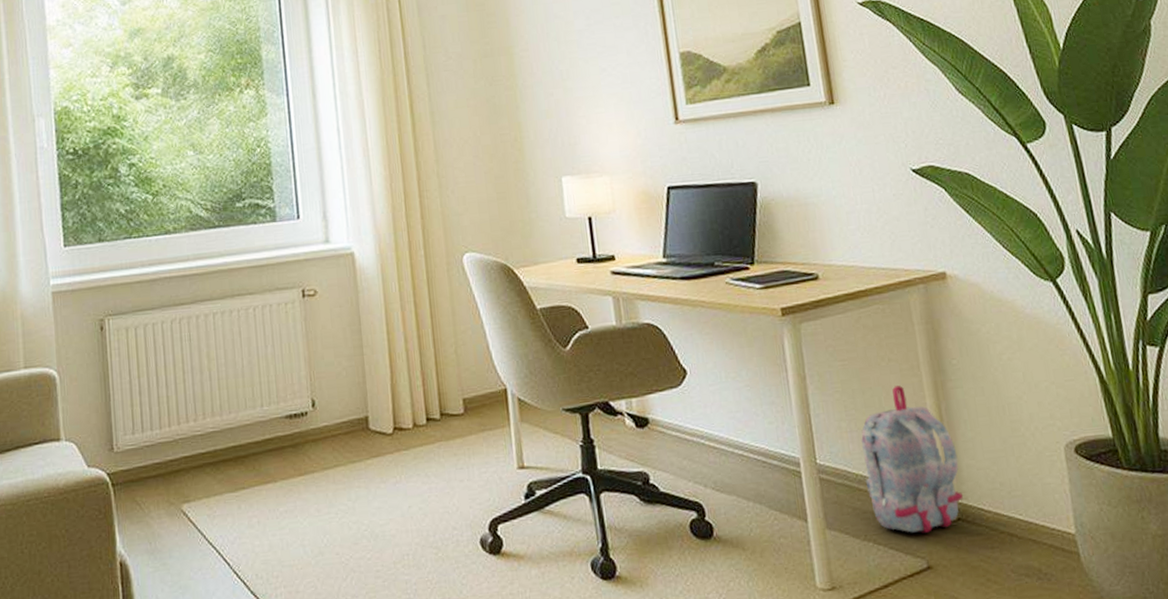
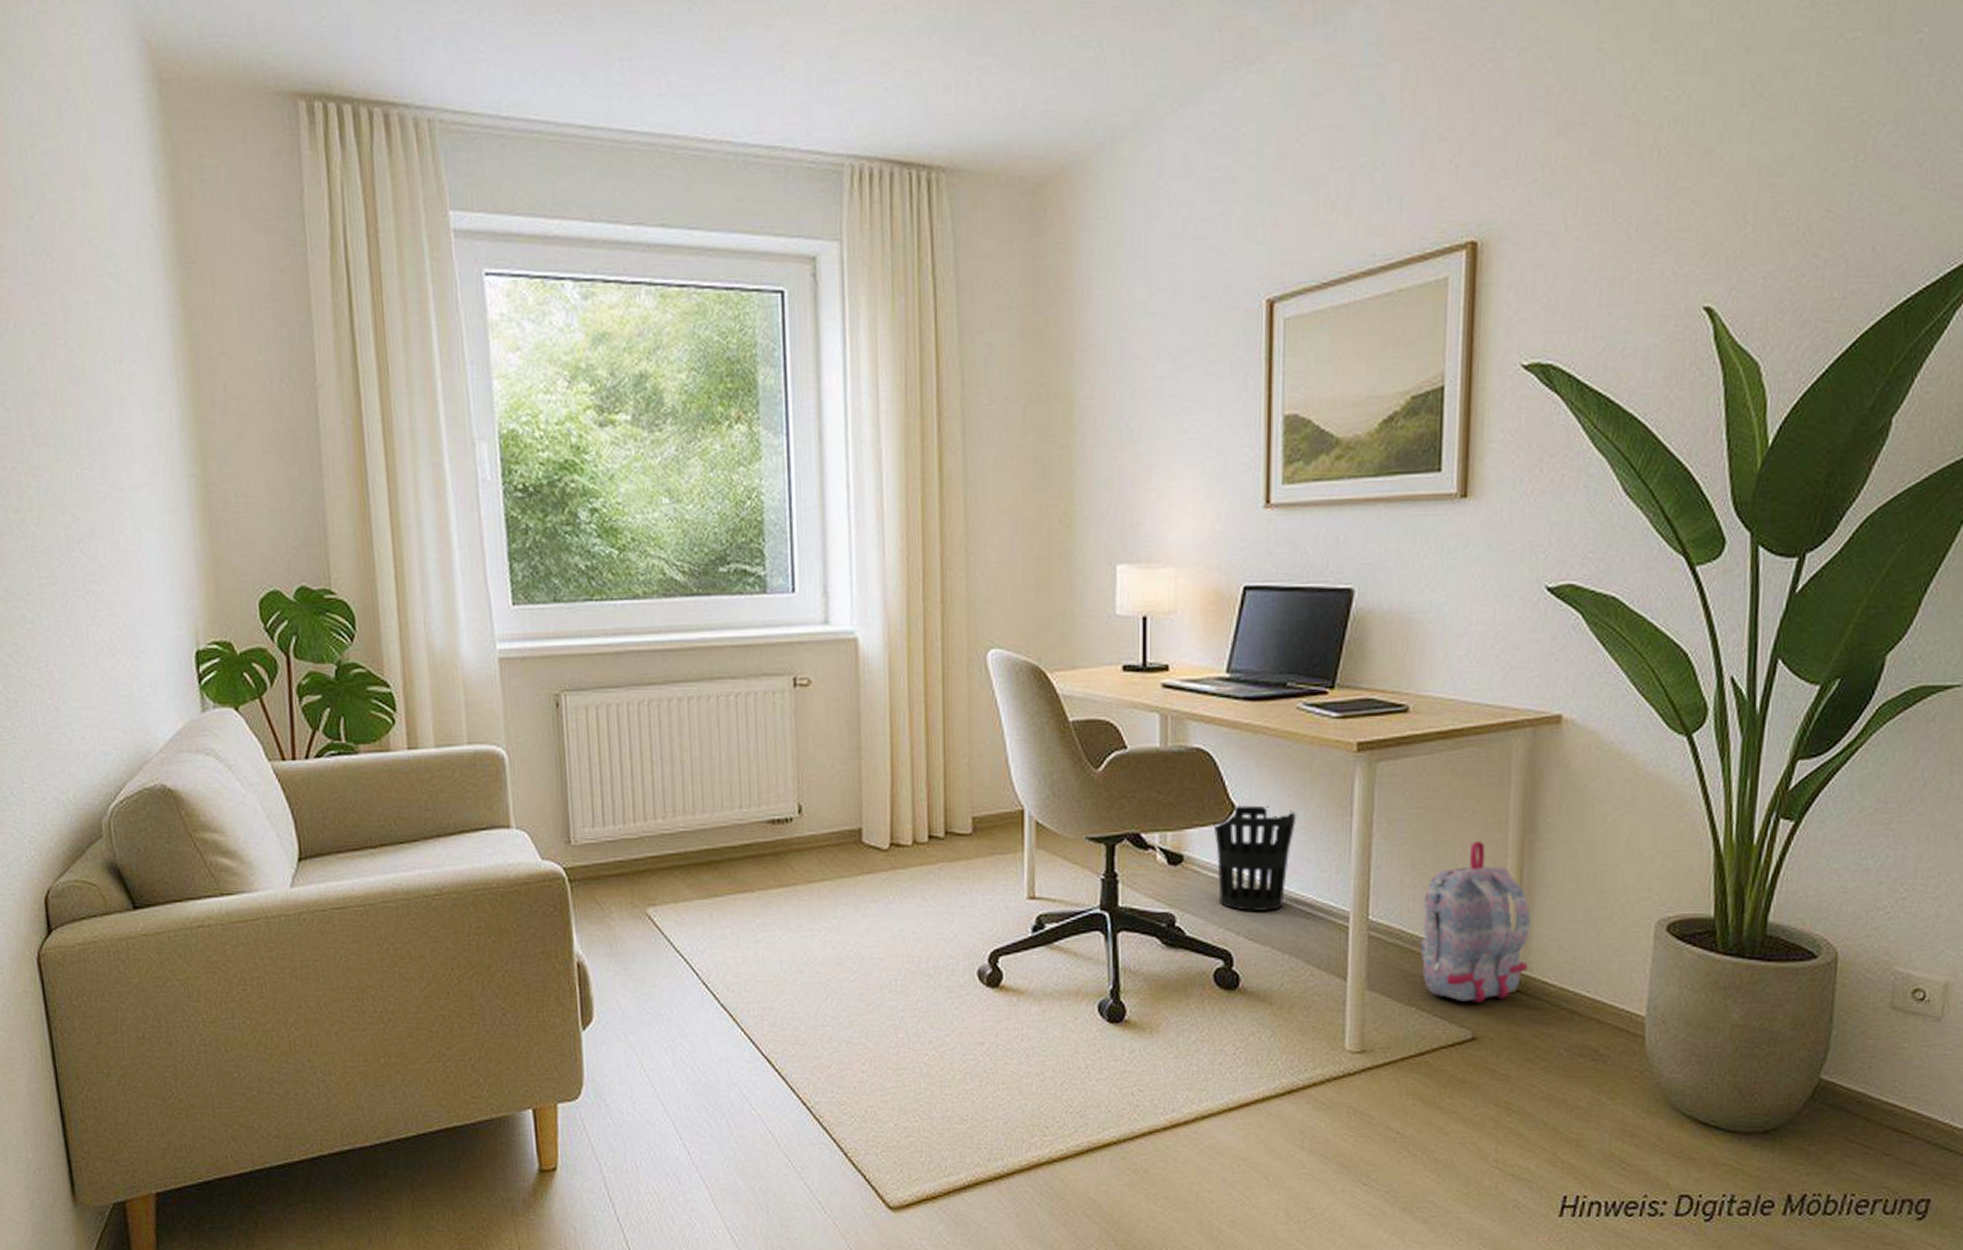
wastebasket: none [670,369,741,465] -> present [1213,805,1297,911]

